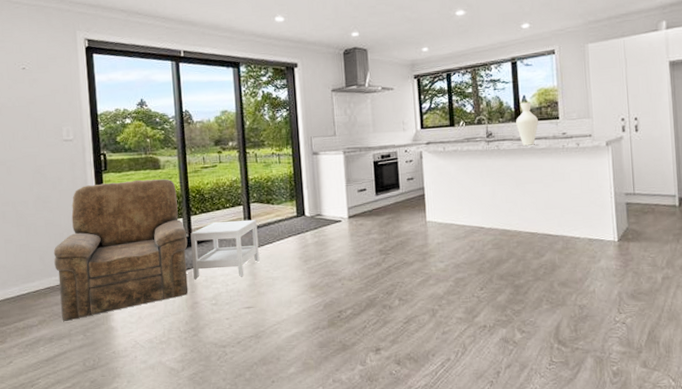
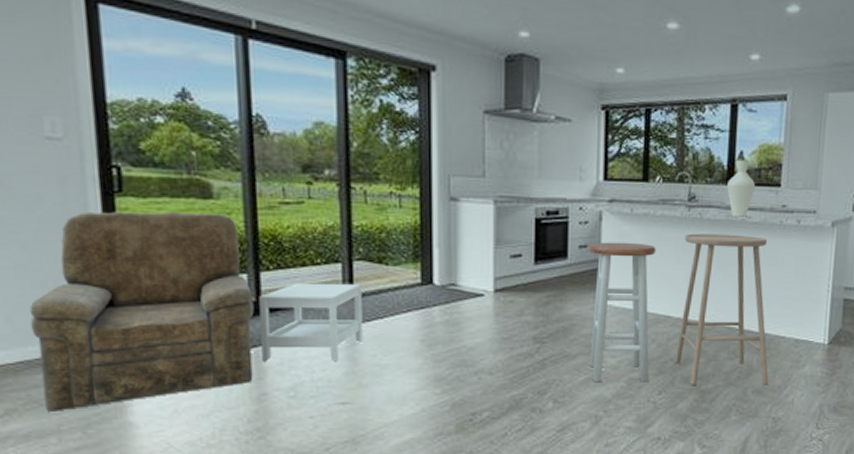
bar stool: none [414,172,472,282] -> present [588,242,656,383]
stool: none [487,159,571,282] -> present [674,233,769,386]

